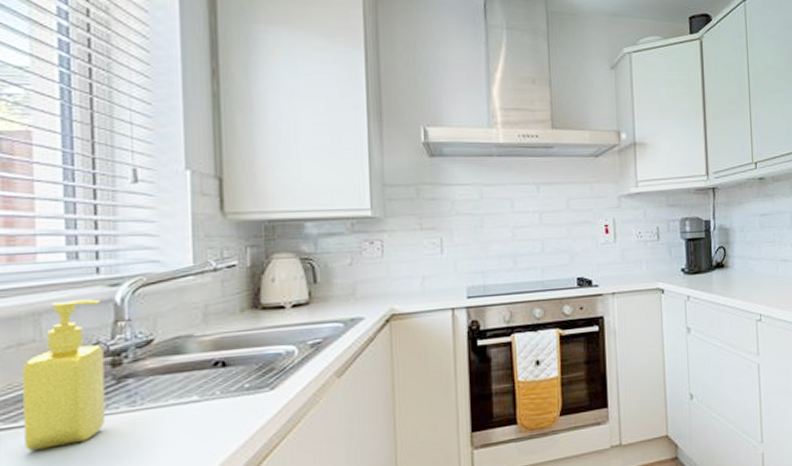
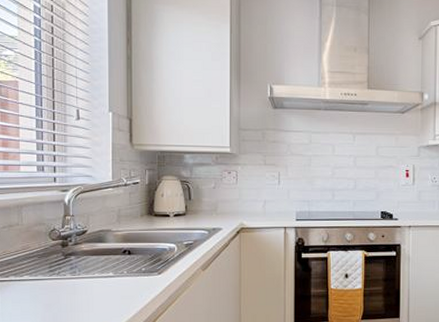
soap dispenser: present [22,299,106,452] -> none [11,199,58,298]

